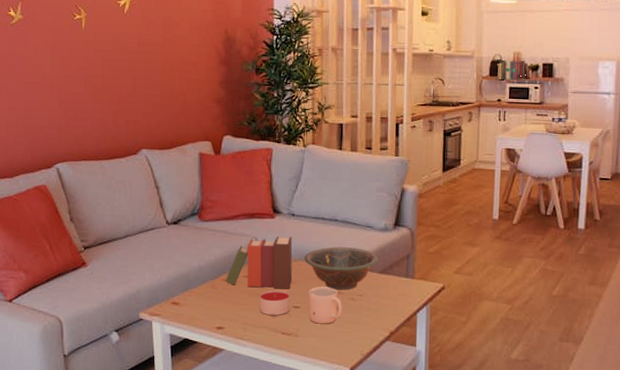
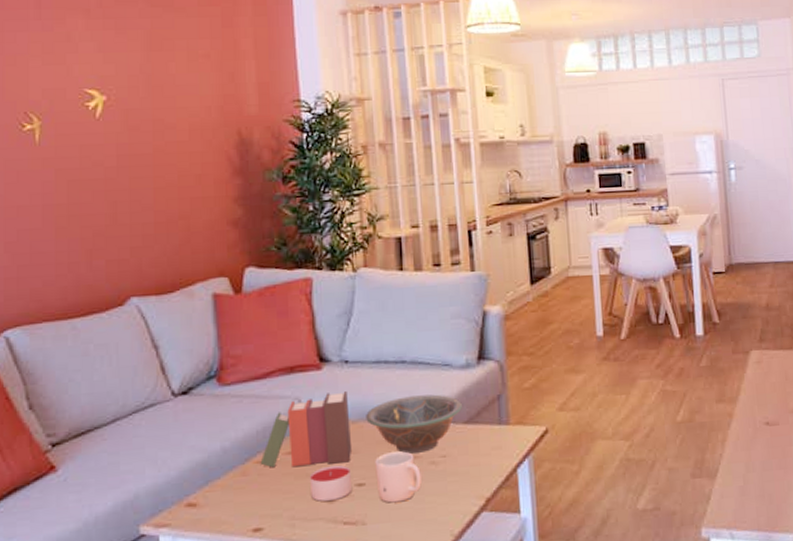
books: present [496,60,531,80] -> none [580,141,621,167]

